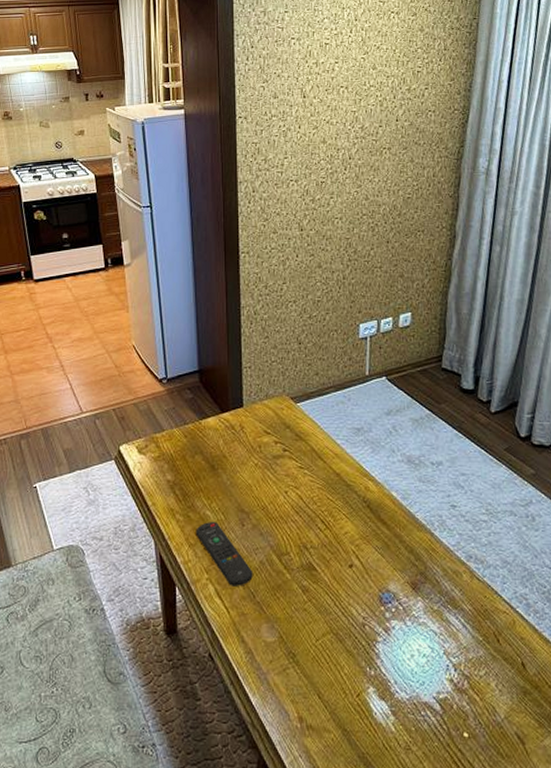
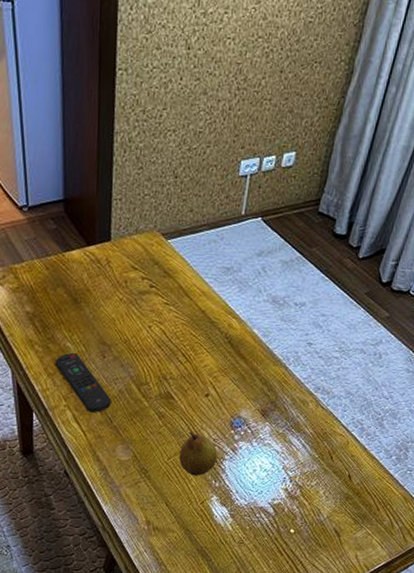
fruit: none [328,608,370,662] -> present [179,432,218,476]

